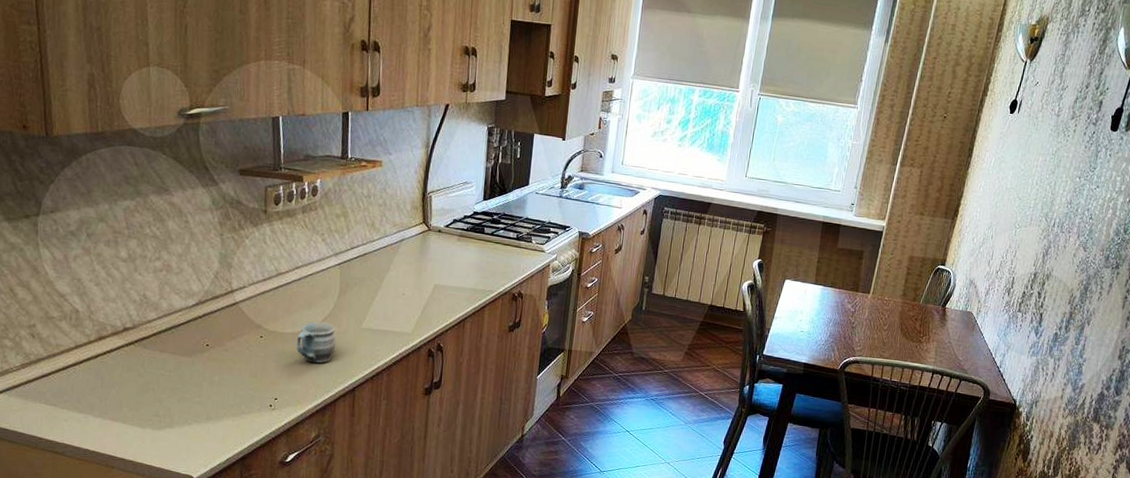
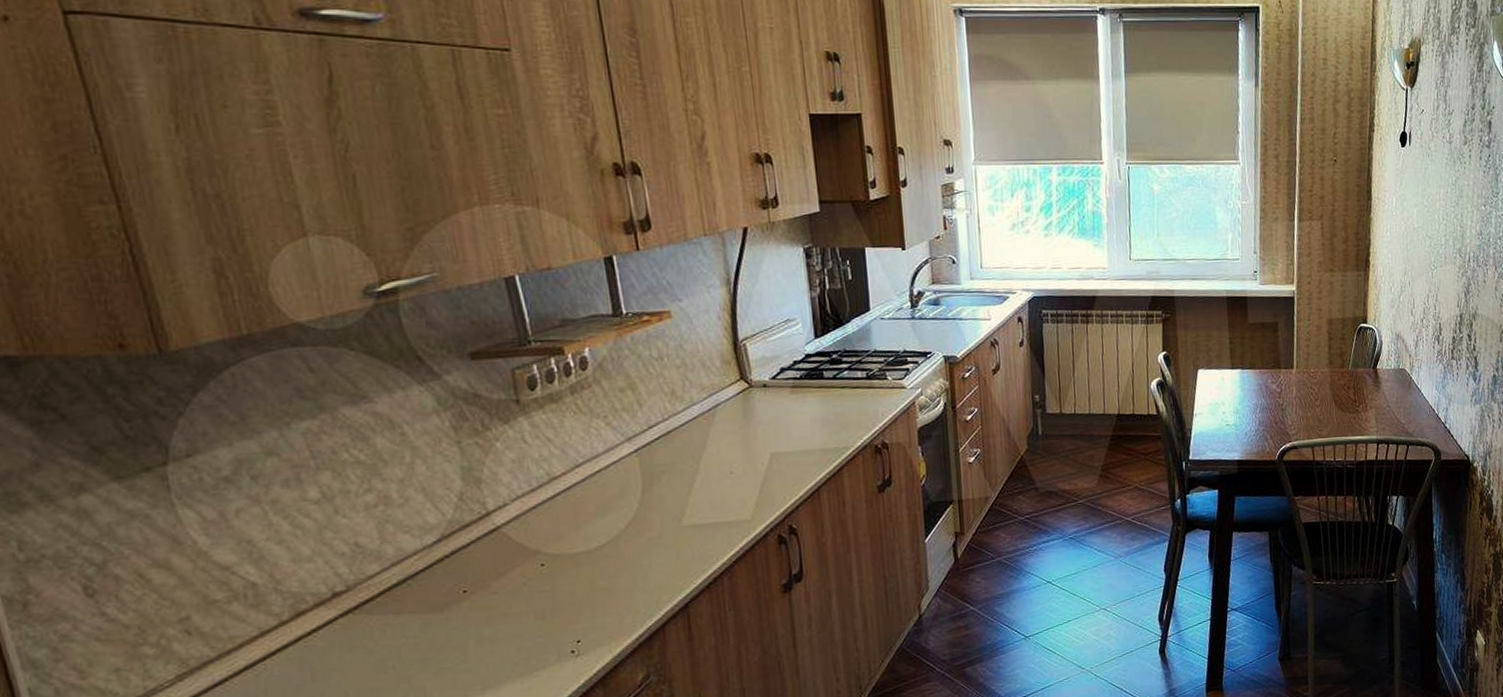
mug: present [296,321,336,364] -> none [594,527,651,585]

